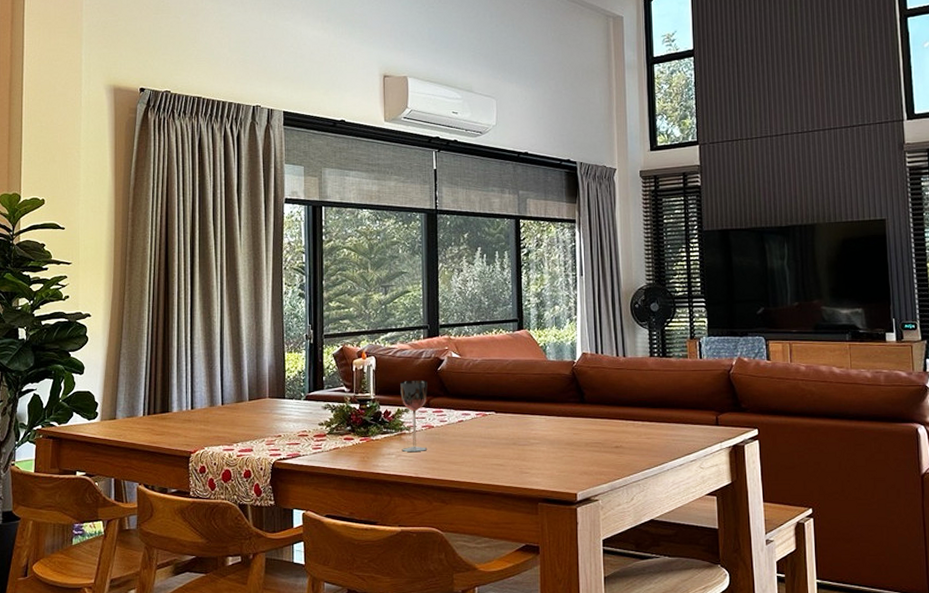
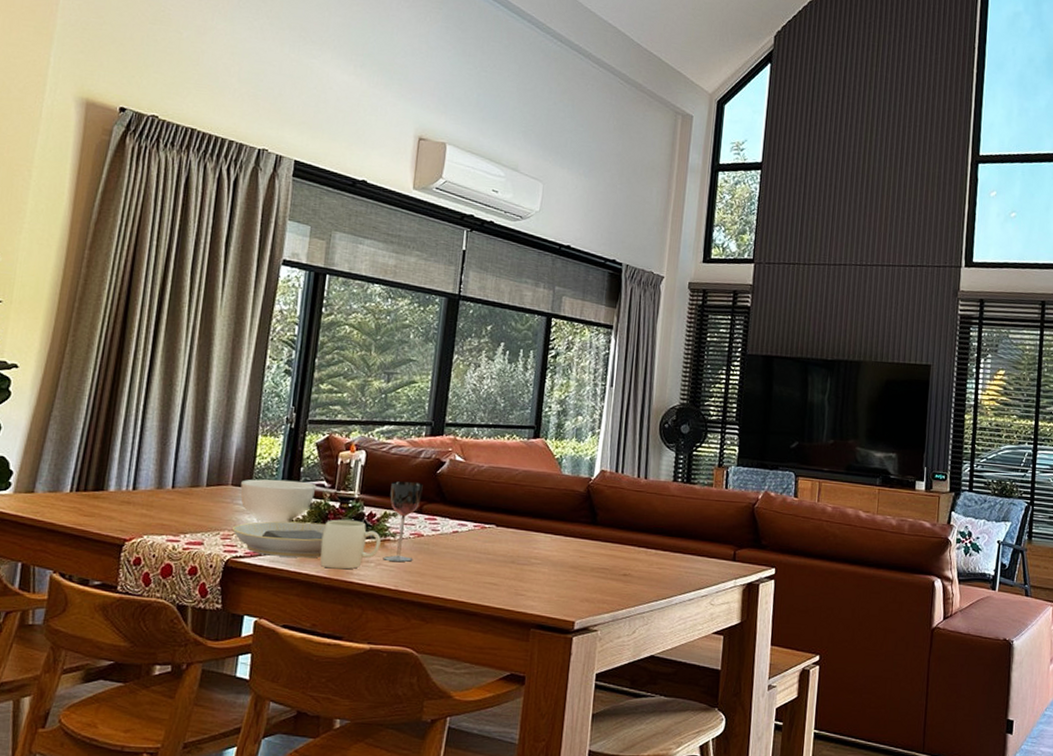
plate: none [274,424,351,456] -> present [231,520,326,558]
bowl: none [276,389,338,427] -> present [240,479,317,523]
mug: none [348,418,398,463] -> present [319,519,381,570]

